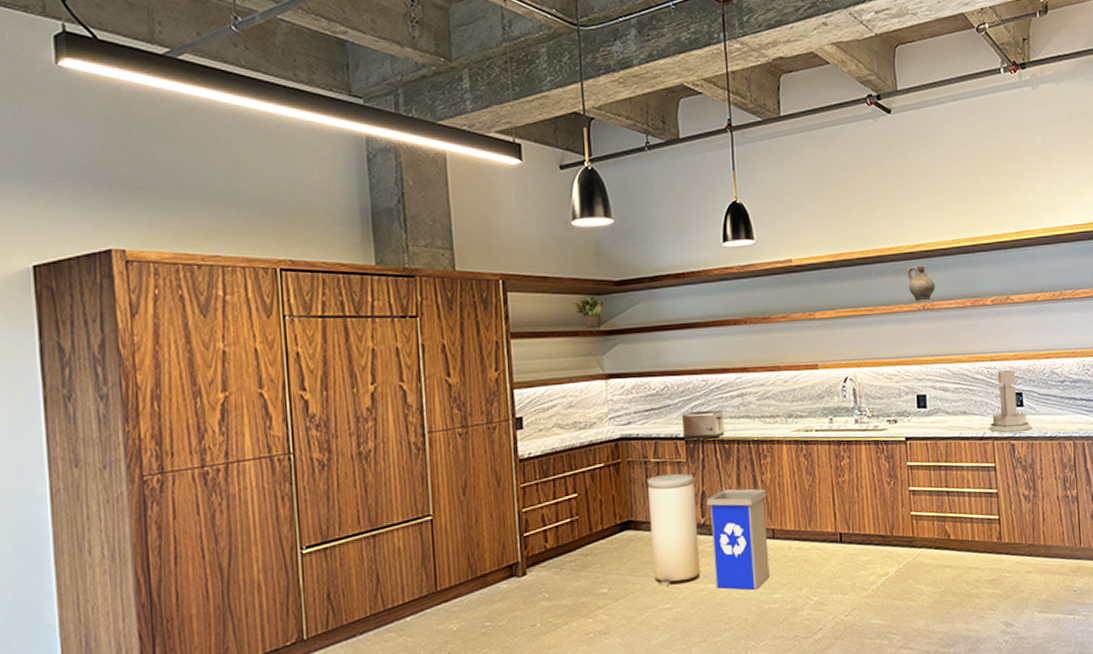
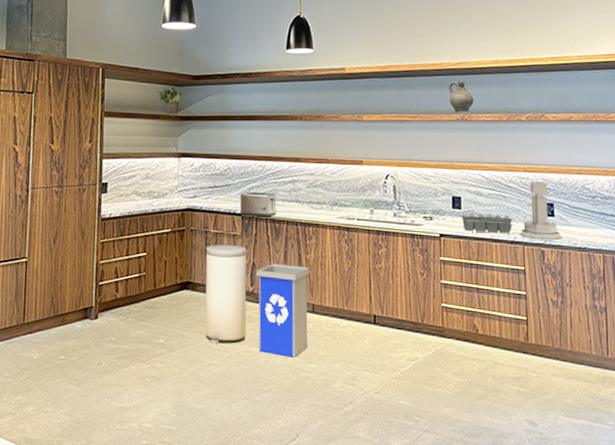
dish rack: none [927,409,981,432] -> present [461,213,513,234]

